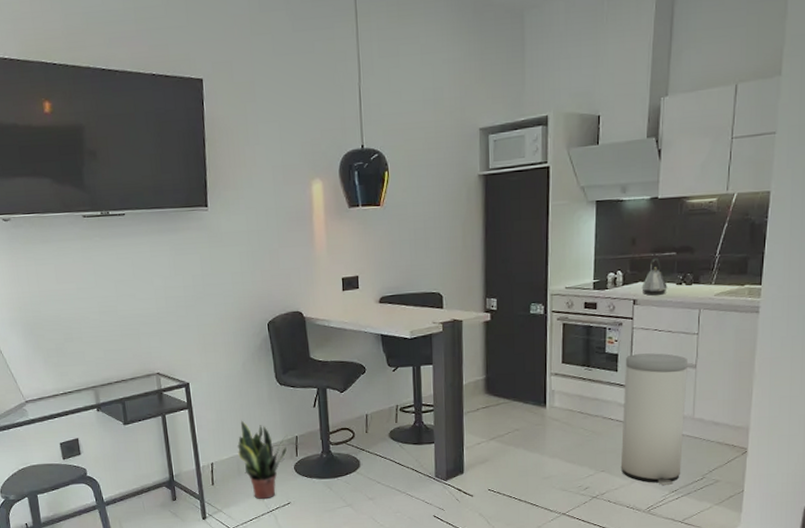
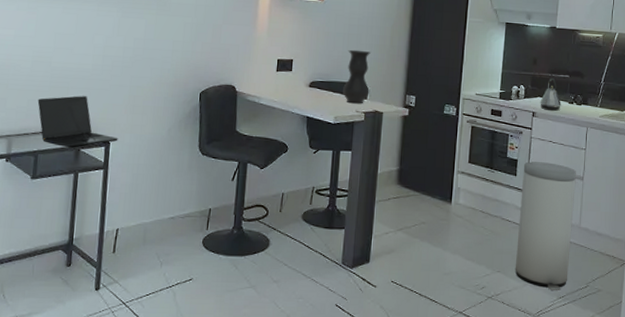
laptop: none [113,340,196,392] -> present [37,96,118,148]
potted plant: present [237,420,288,500] -> none [147,186,201,273]
vase: none [416,255,445,315] -> present [343,49,371,104]

